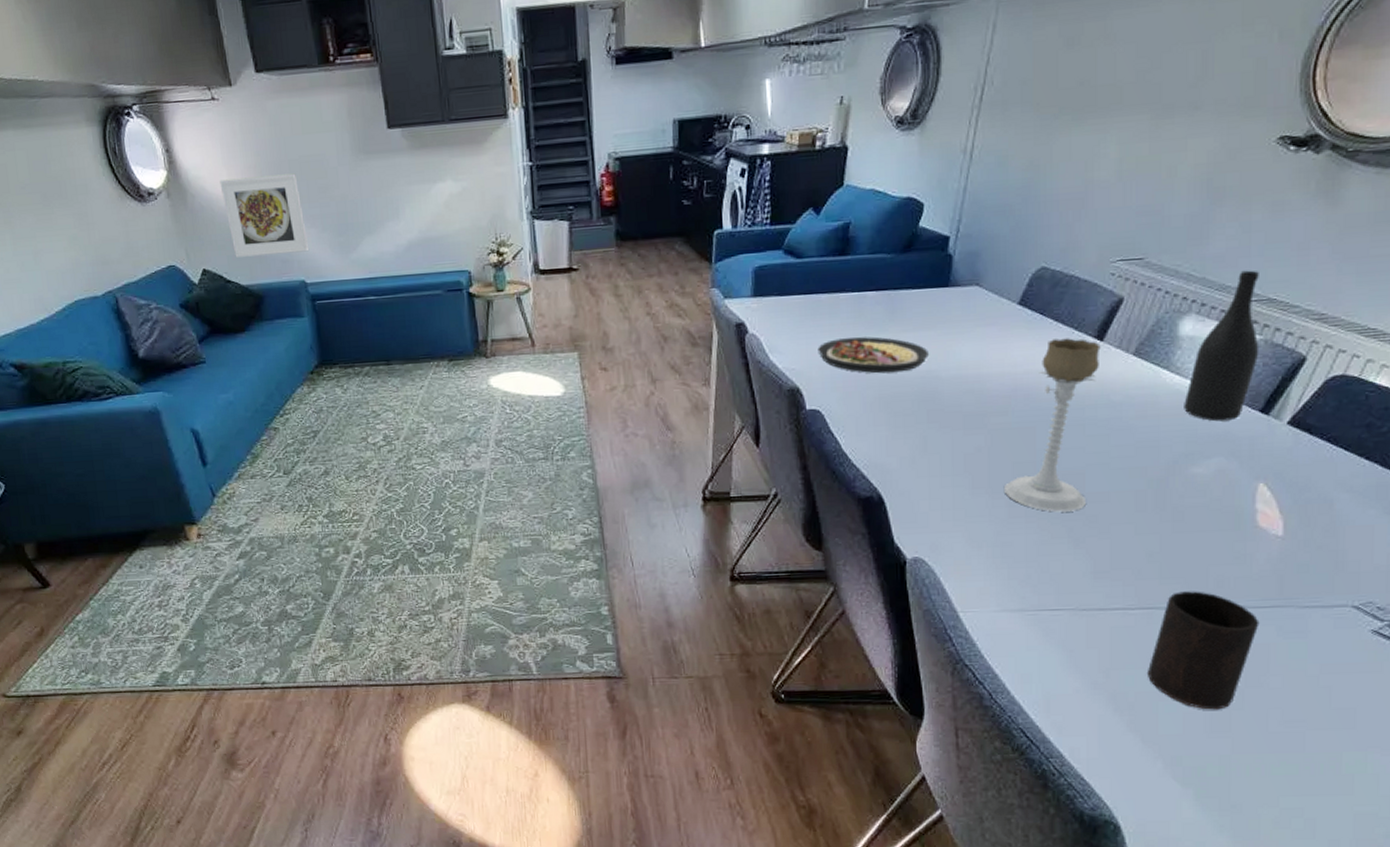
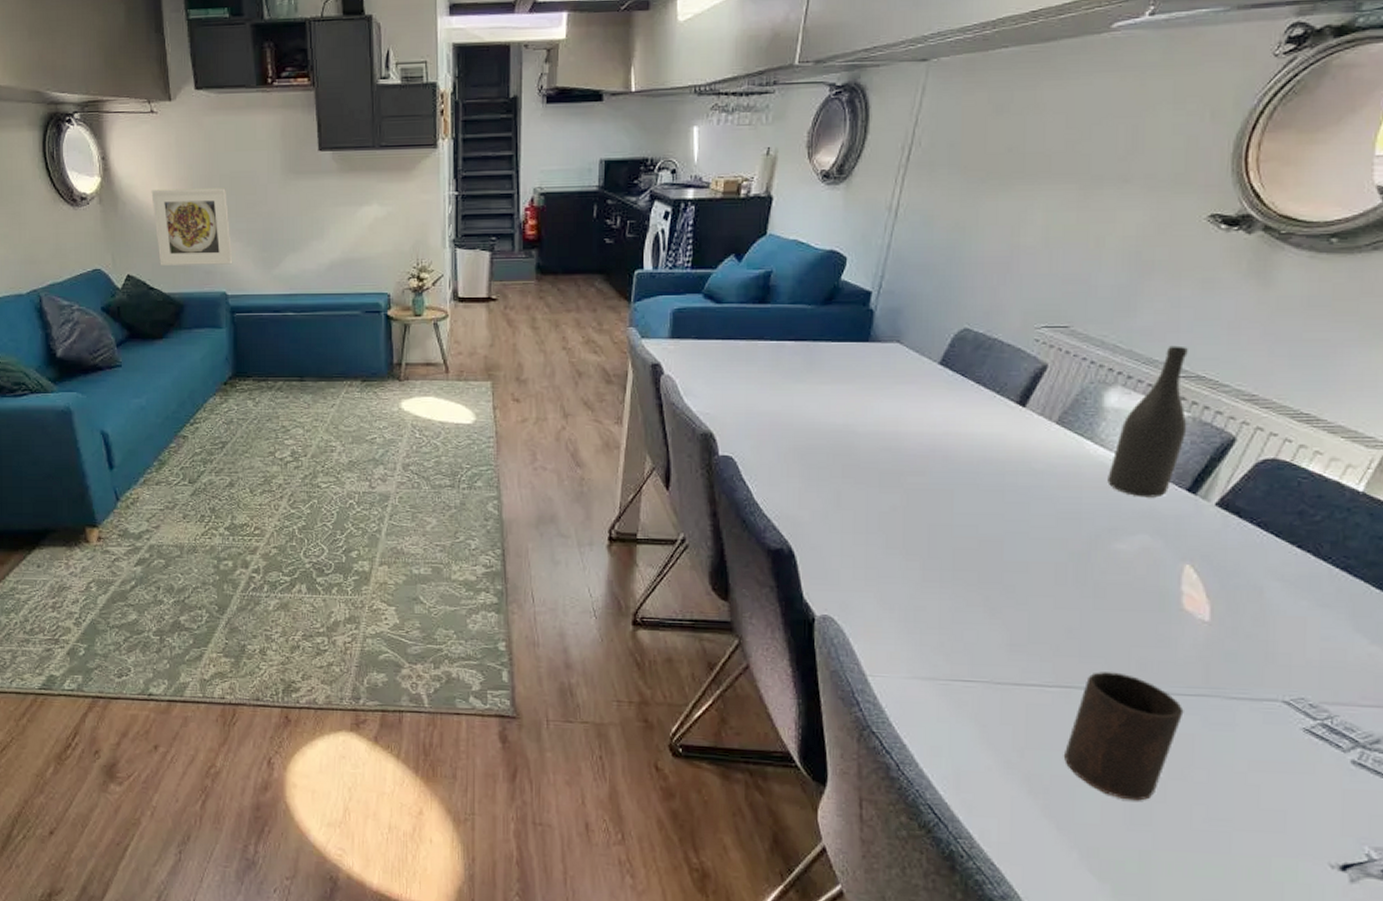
plate: present [817,336,929,374] -> none [733,386,846,424]
candle holder: present [1003,338,1101,512] -> none [918,401,1023,580]

